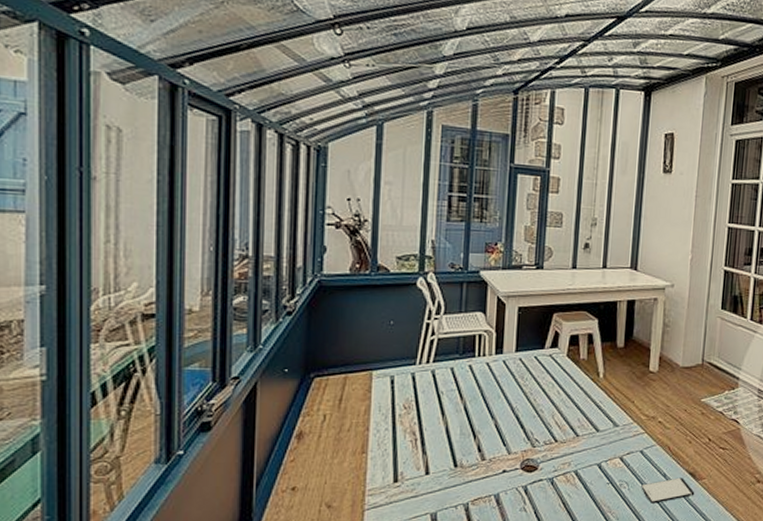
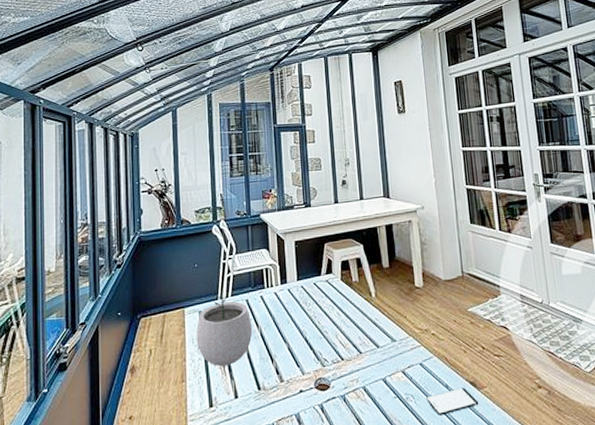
plant pot: none [384,353,456,439] -> present [196,289,253,366]

